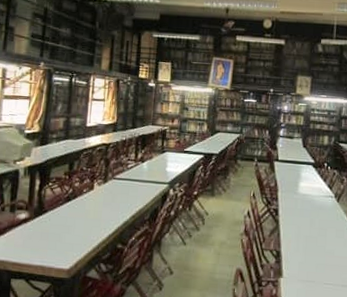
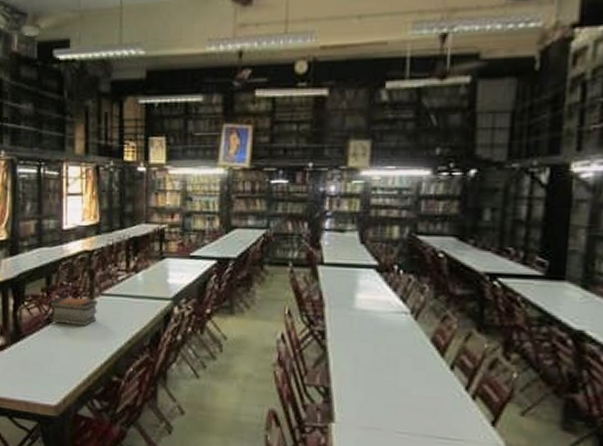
book stack: none [70,179,110,204] -> present [49,297,97,326]

